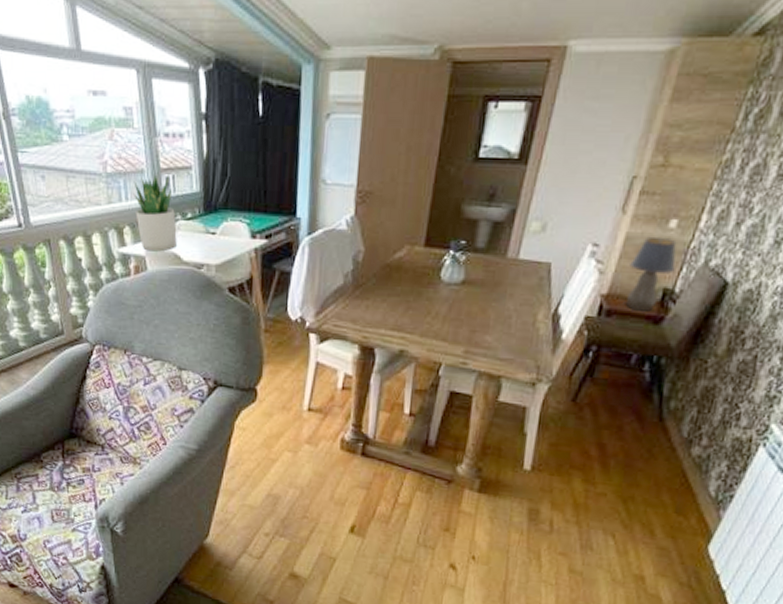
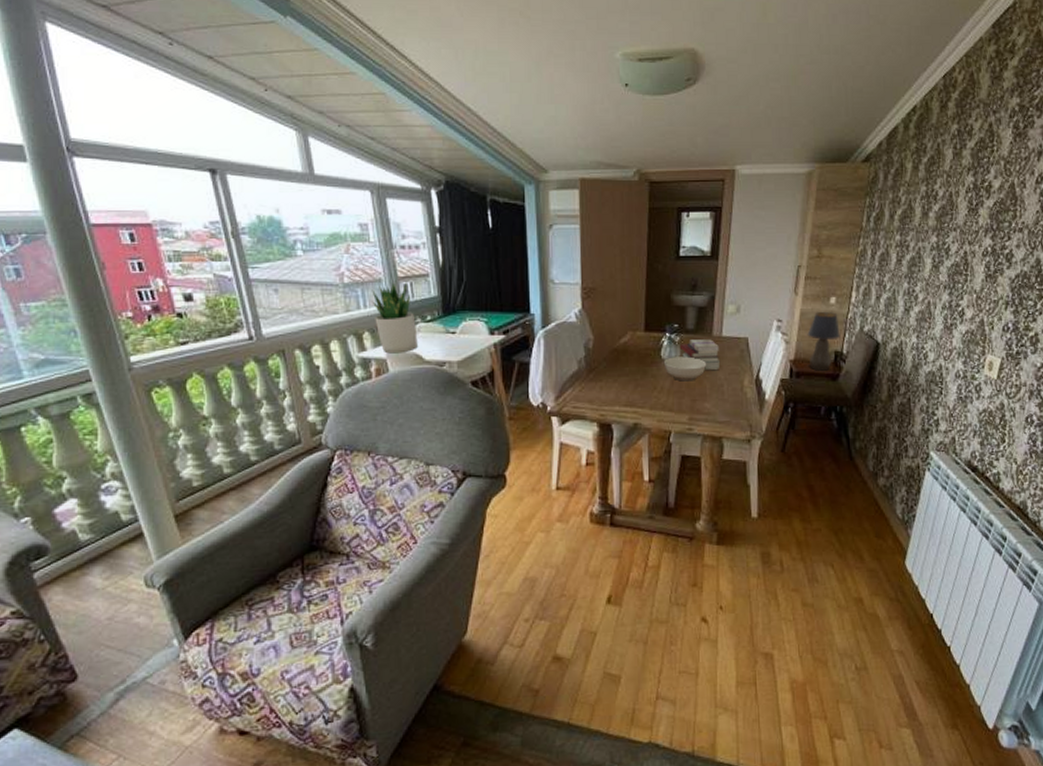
bowl: none [442,279,495,309] -> present [663,356,707,382]
books: none [464,260,513,300] -> present [679,339,721,371]

